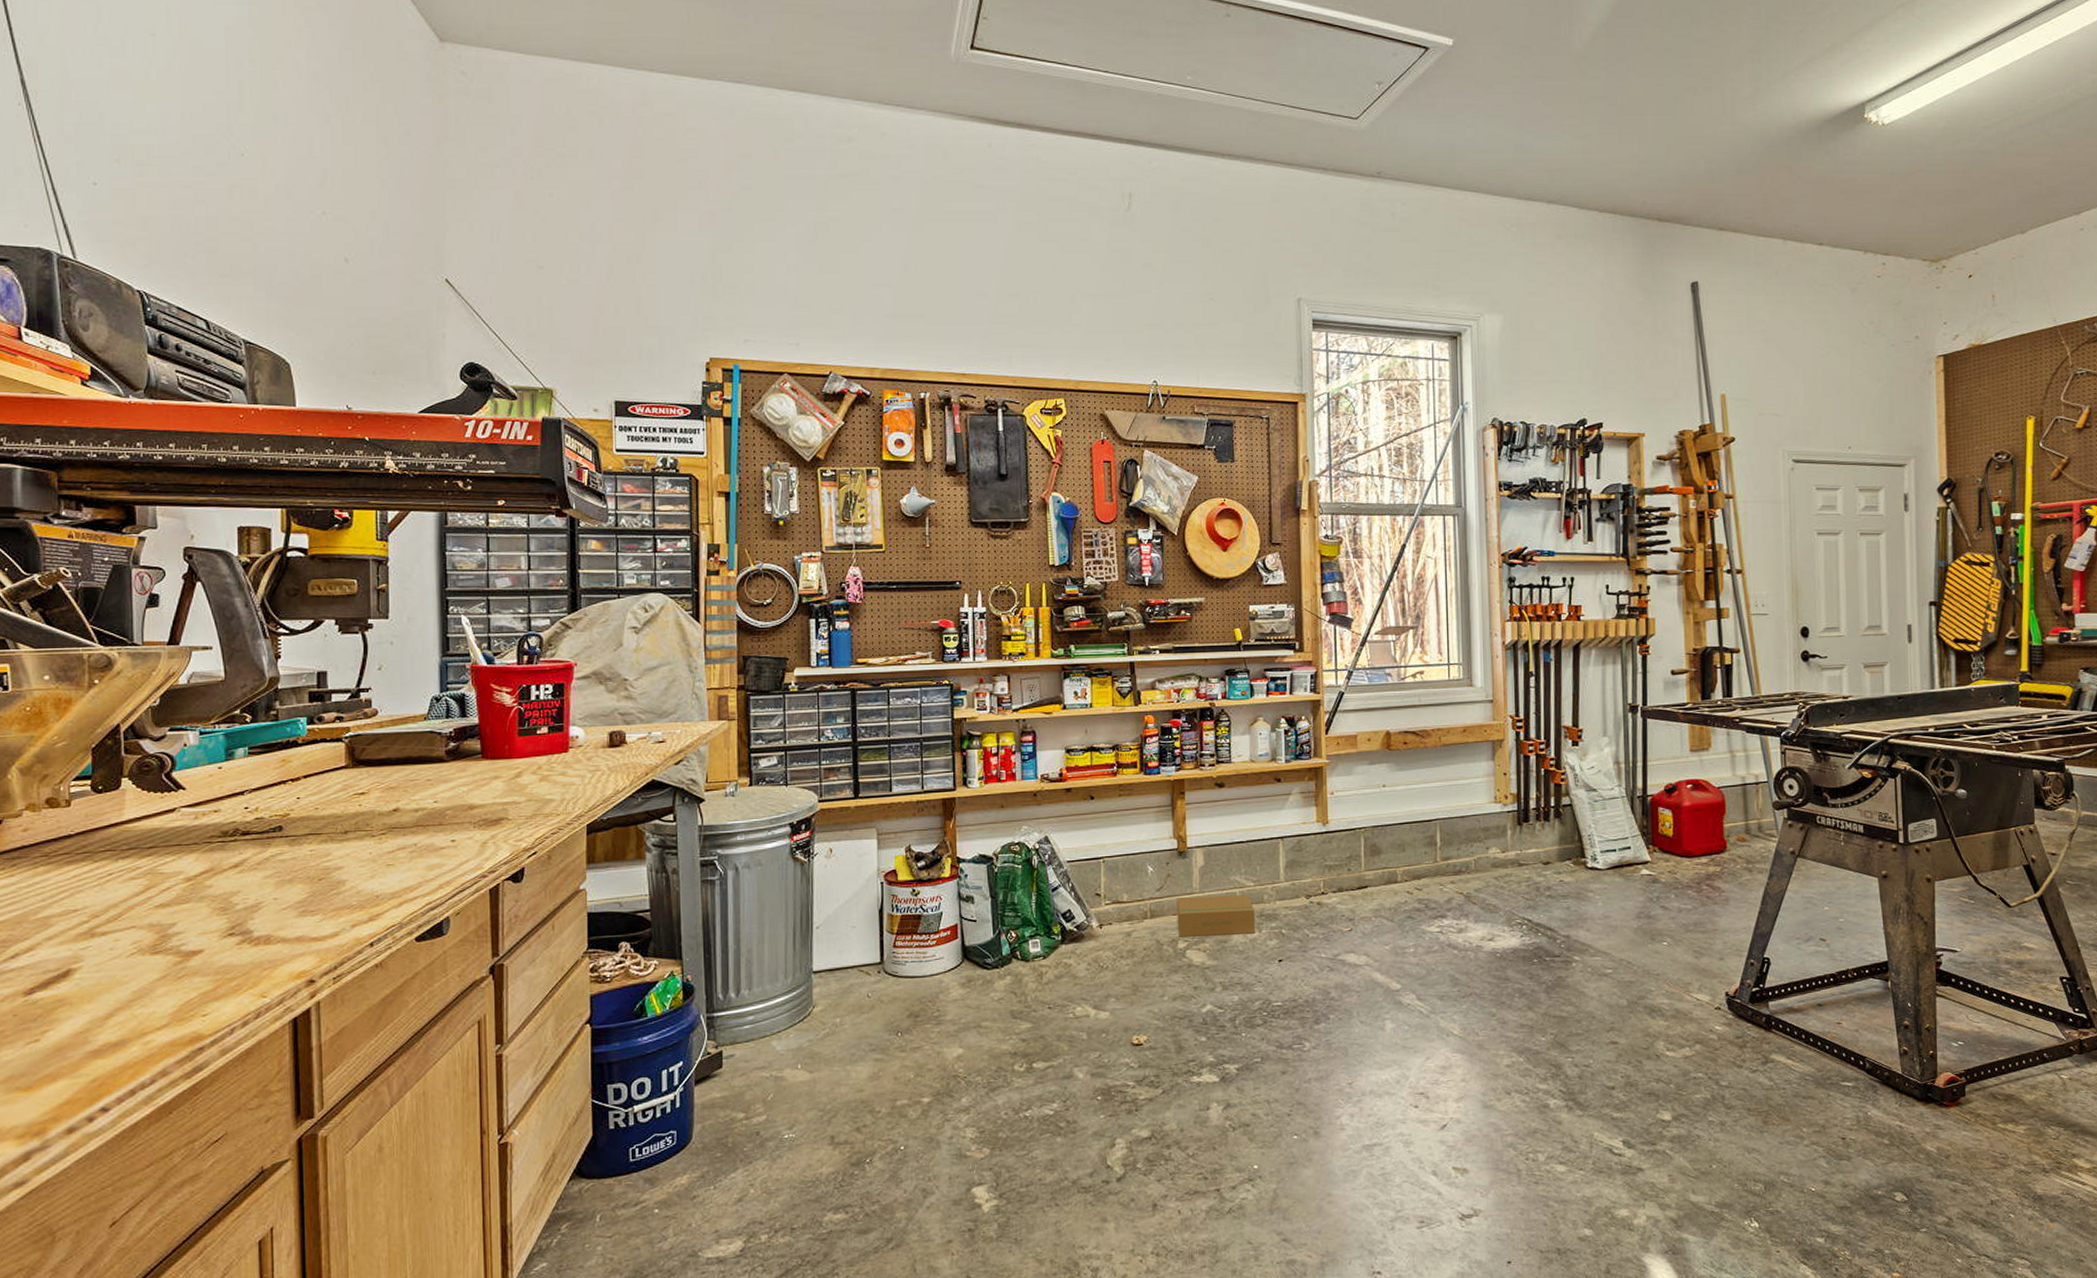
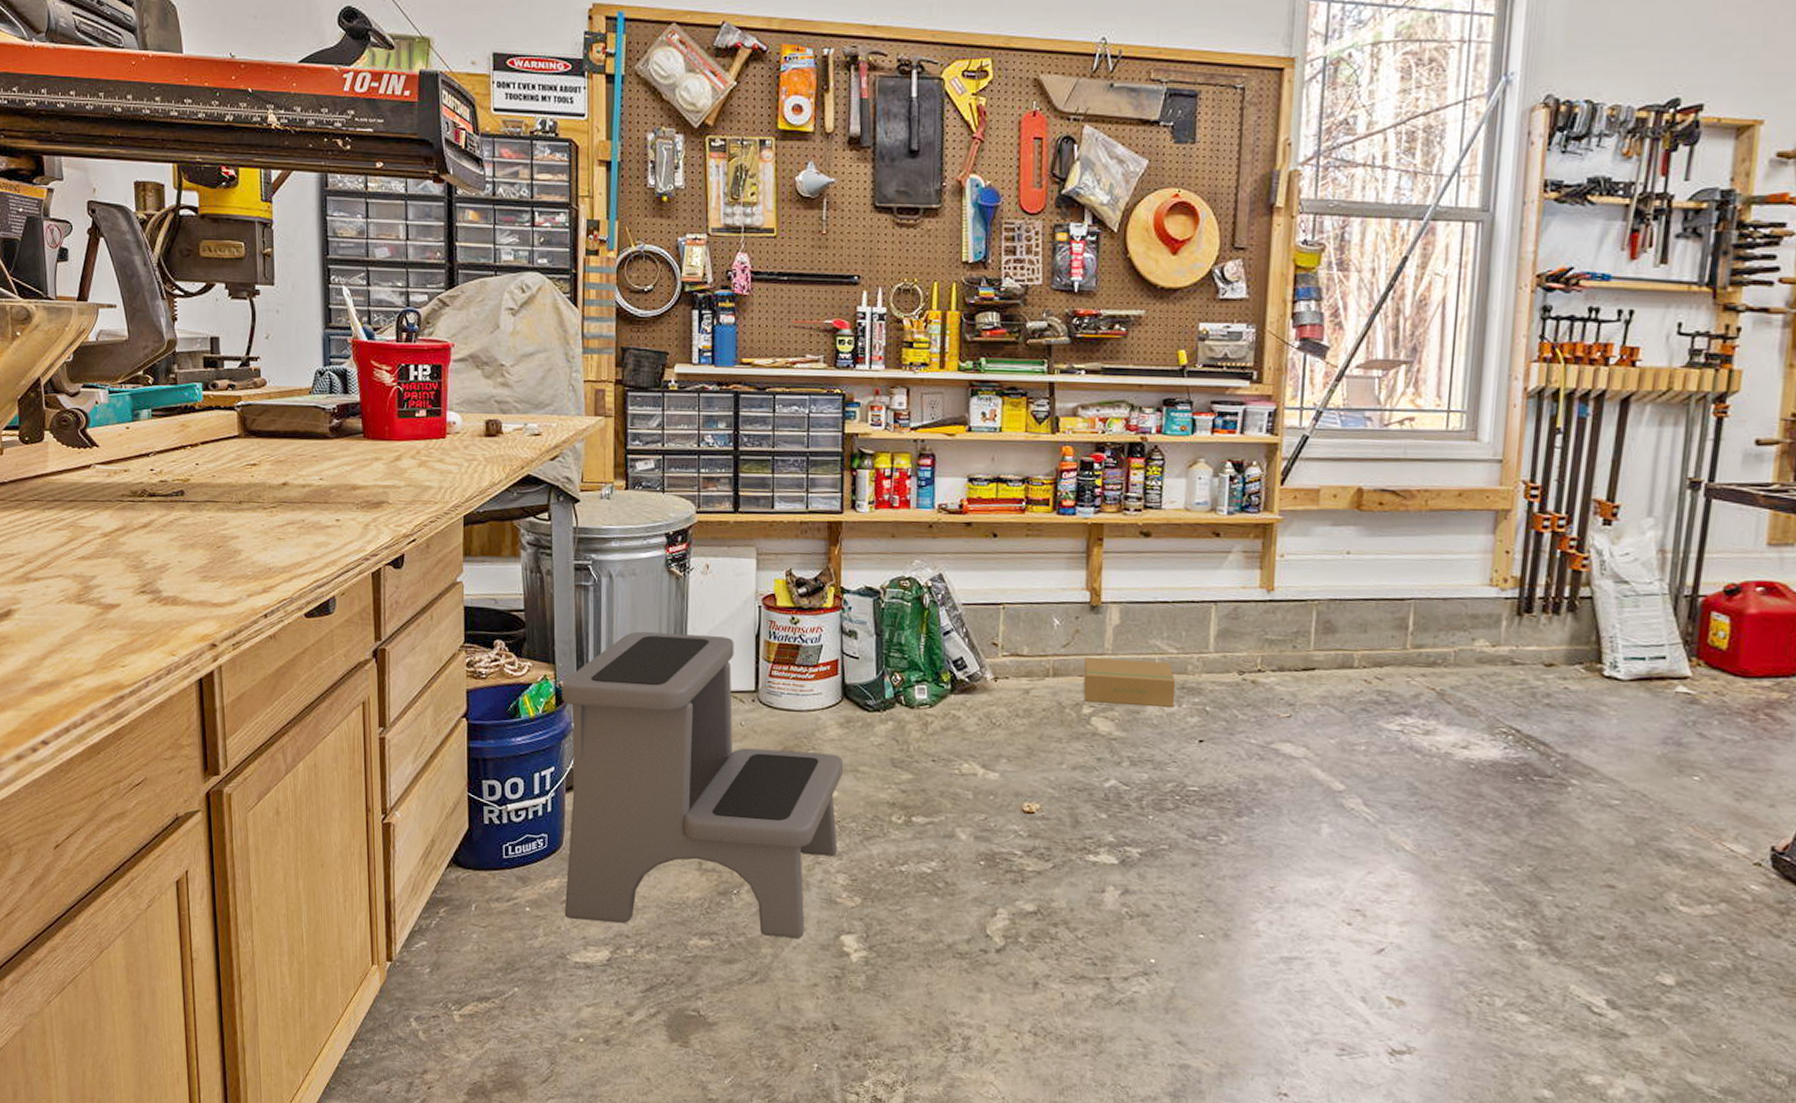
step stool: none [689,915,966,1214] -> present [562,631,843,938]

